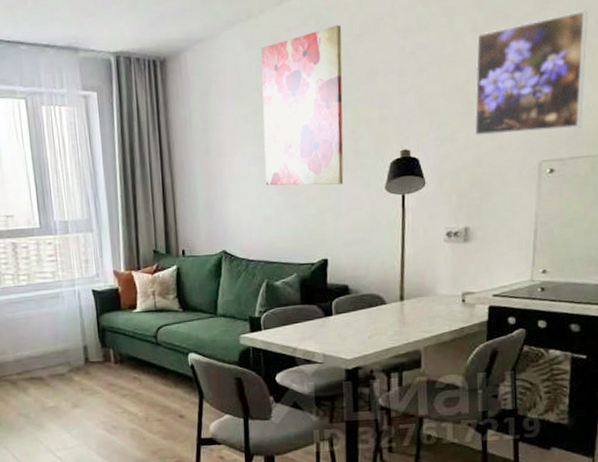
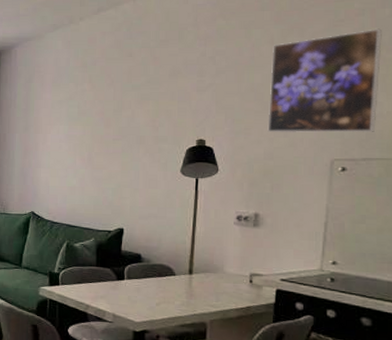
wall art: present [261,25,344,186] -> none [73,32,150,165]

